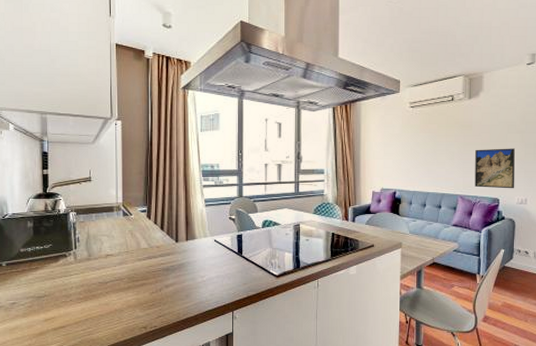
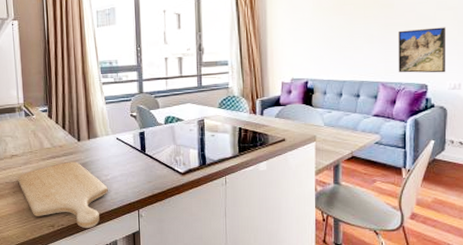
chopping board: none [112,262,203,329] -> present [18,161,108,228]

